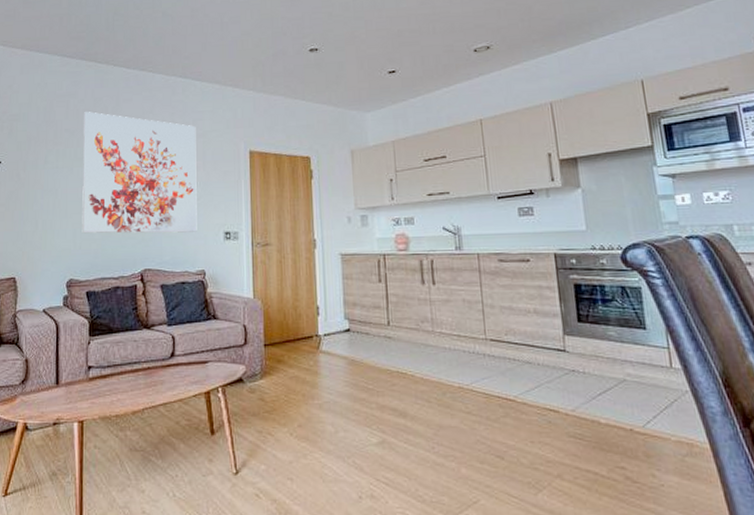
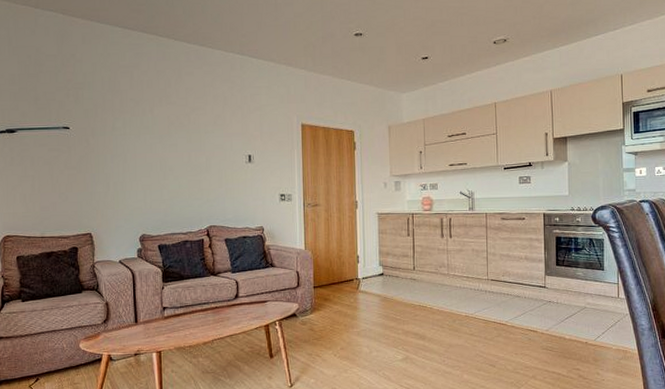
wall art: present [82,111,197,234] -> none [148,83,256,195]

